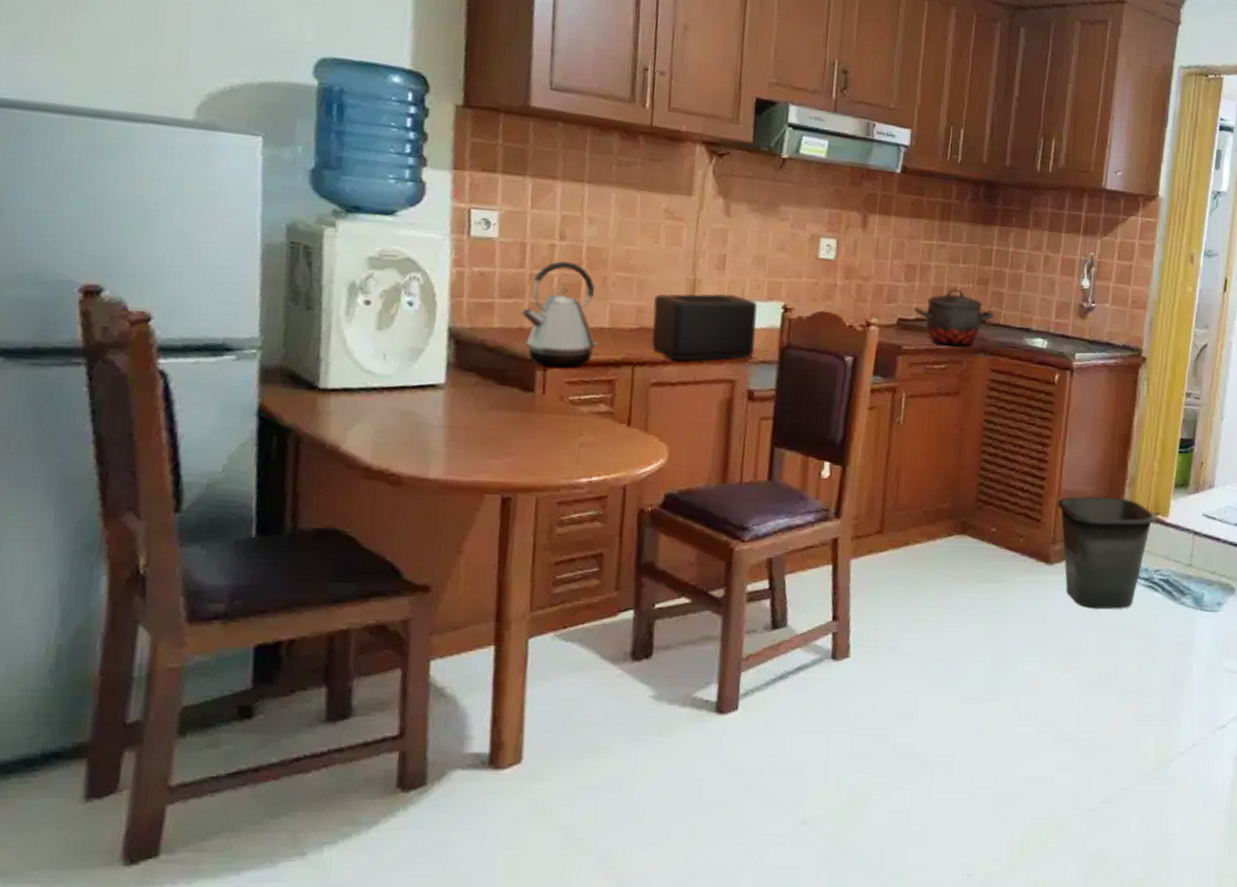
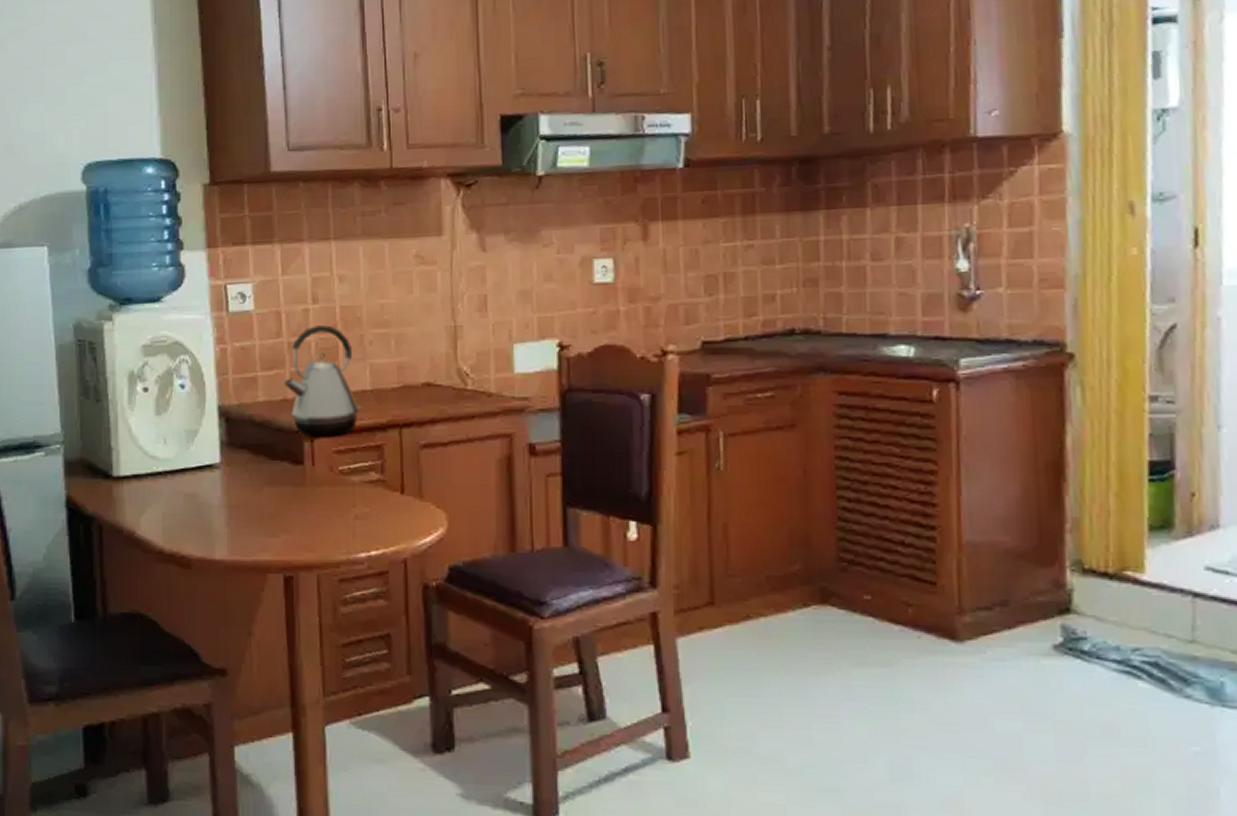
toaster: present [652,293,757,362] -> none [415,337,531,418]
cooking pot: present [913,288,994,347] -> none [720,295,832,368]
waste bin: present [1057,496,1157,609] -> none [958,548,1125,703]

